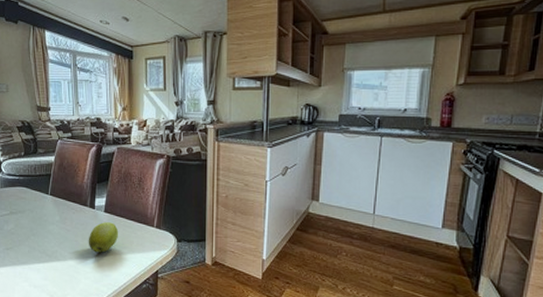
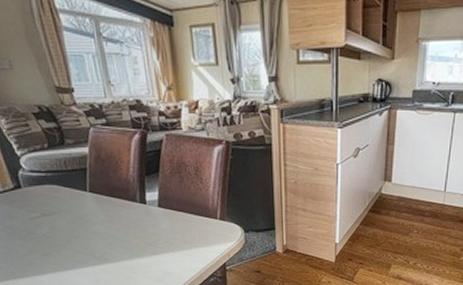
apple: present [88,222,119,253] -> none [142,217,178,251]

